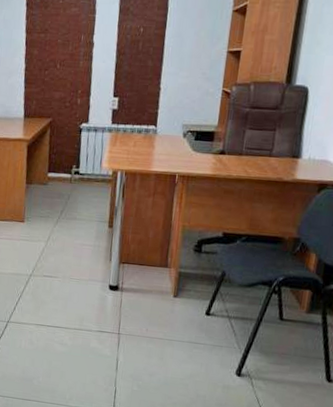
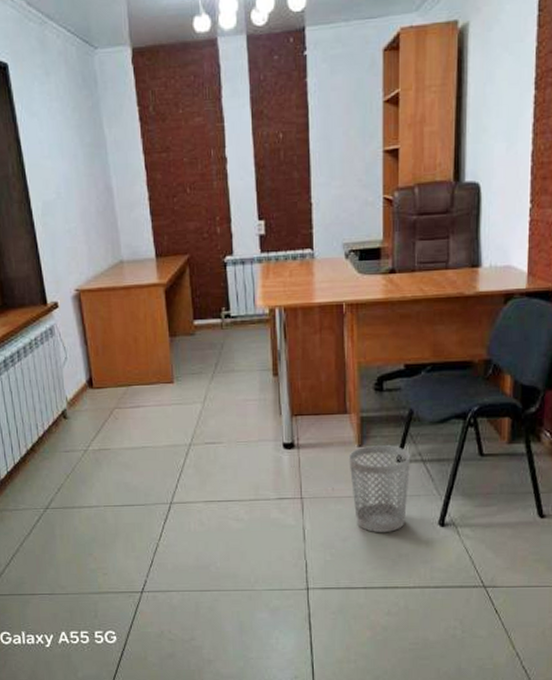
wastebasket: none [163,297,219,374] -> present [349,445,411,533]

